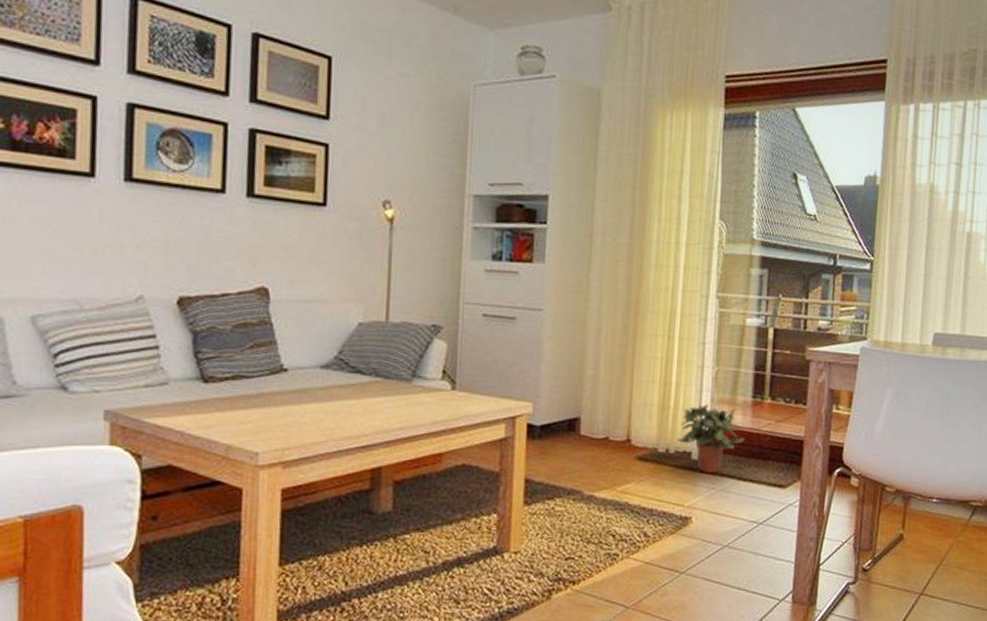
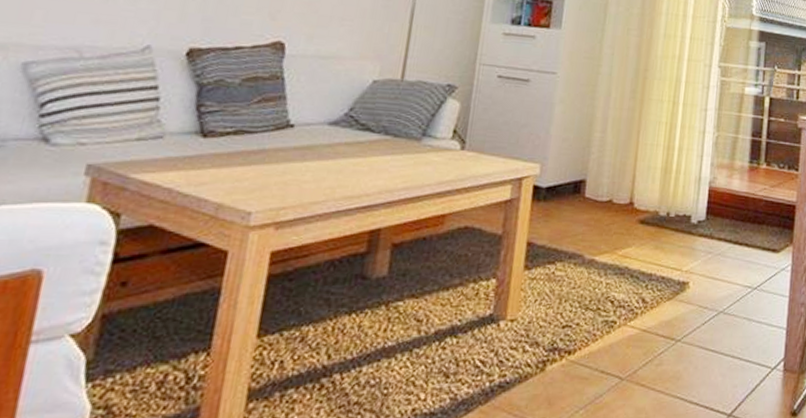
potted plant: present [678,404,745,473] -> none [678,169,742,237]

